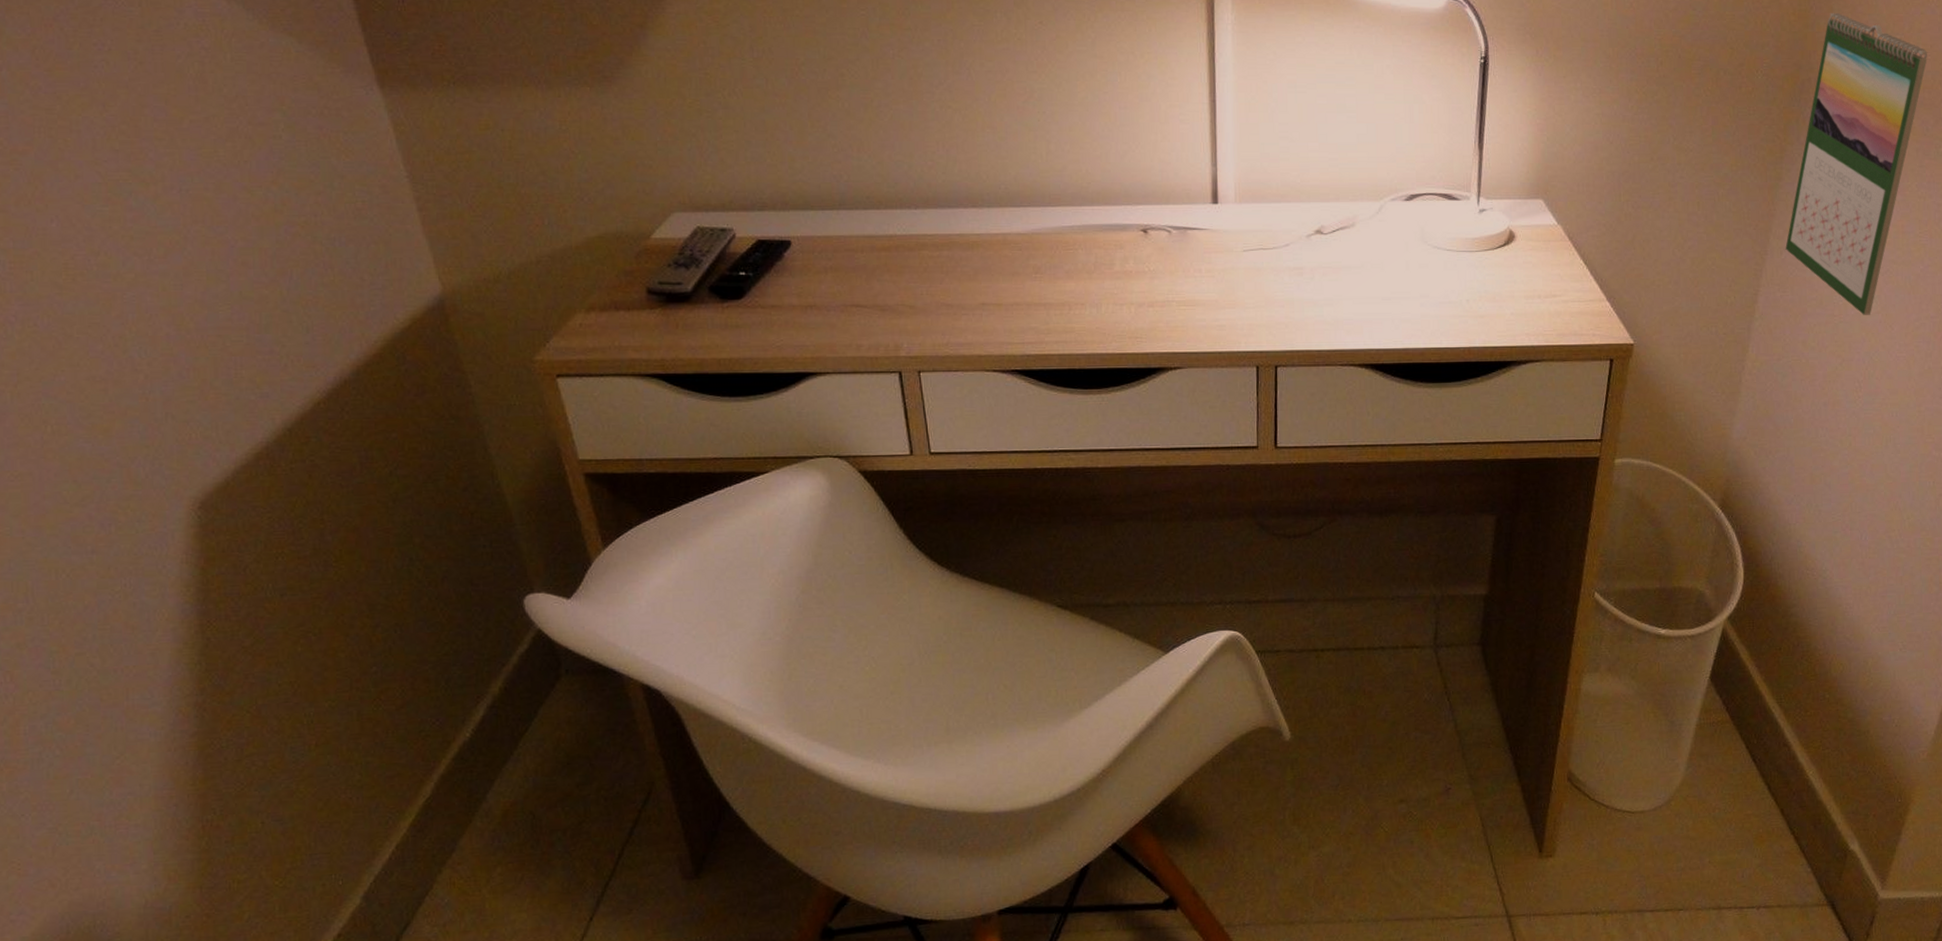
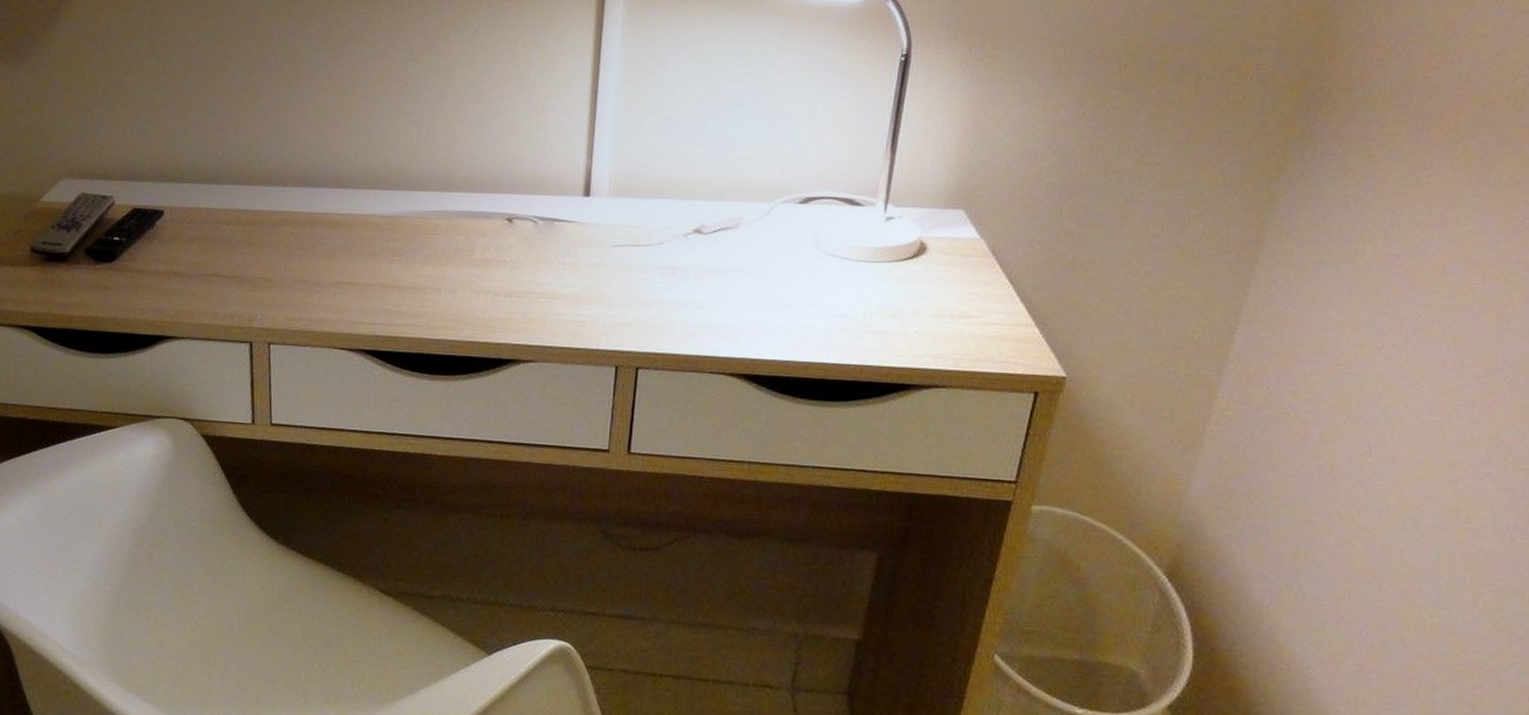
calendar: present [1785,13,1927,315] -> none [1276,14,1491,367]

